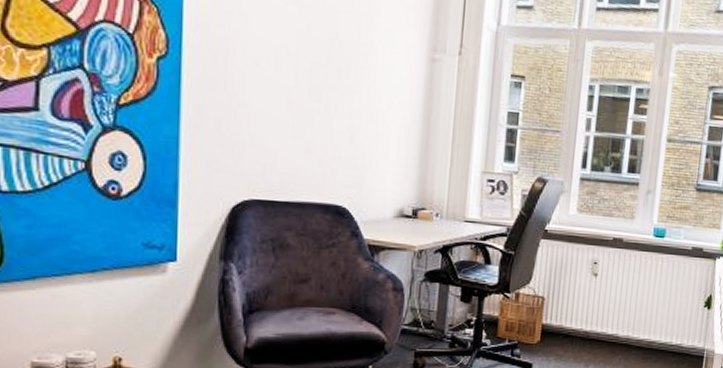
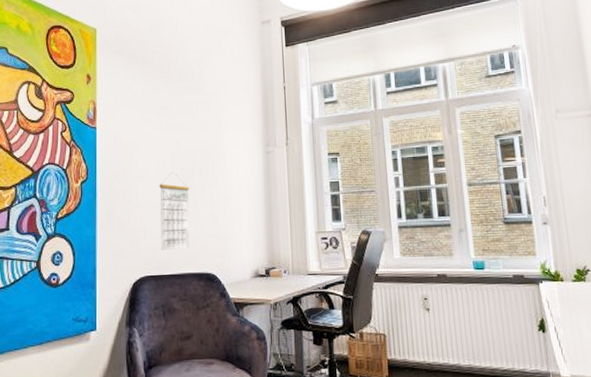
calendar: none [275,64,320,172] -> present [159,171,189,250]

